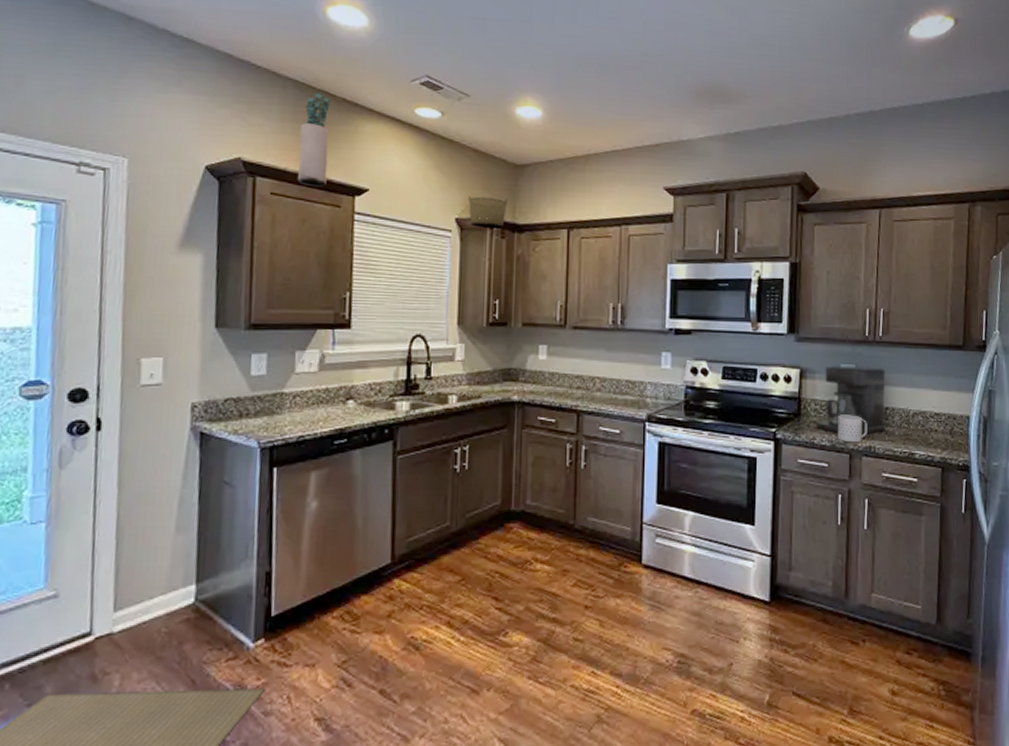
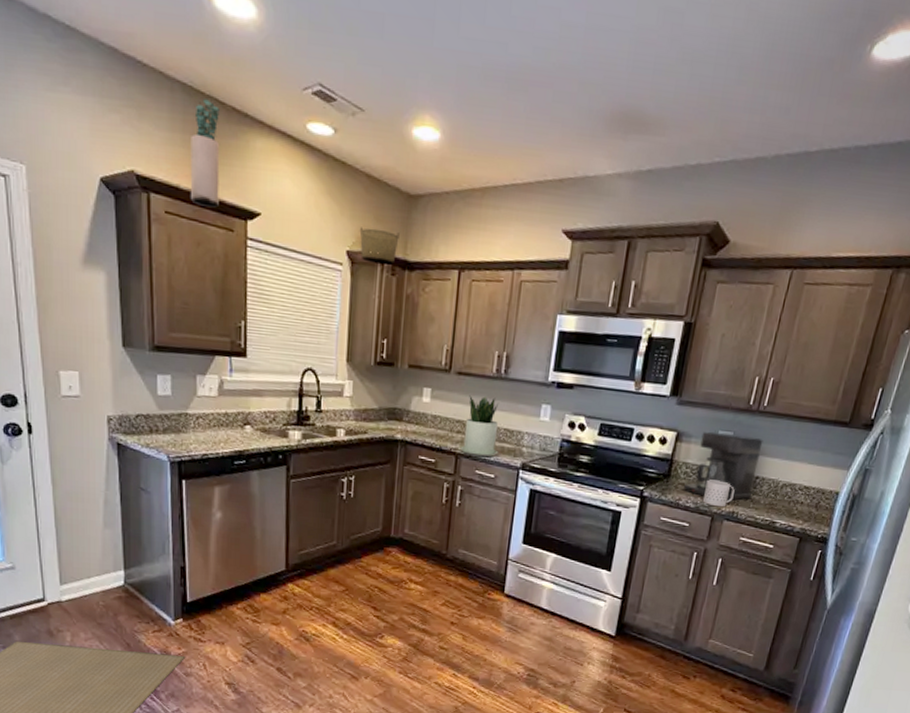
planter: none [581,349,622,412] -> present [460,395,500,457]

